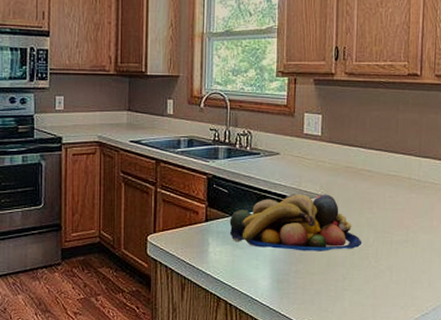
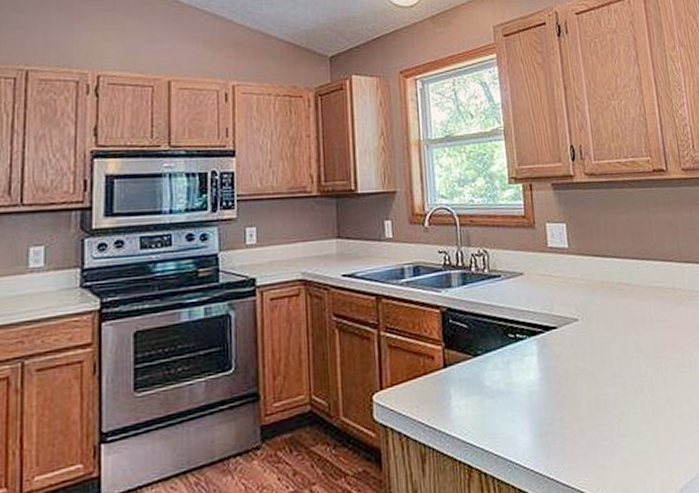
fruit bowl: present [229,194,362,251] -> none [473,317,634,394]

